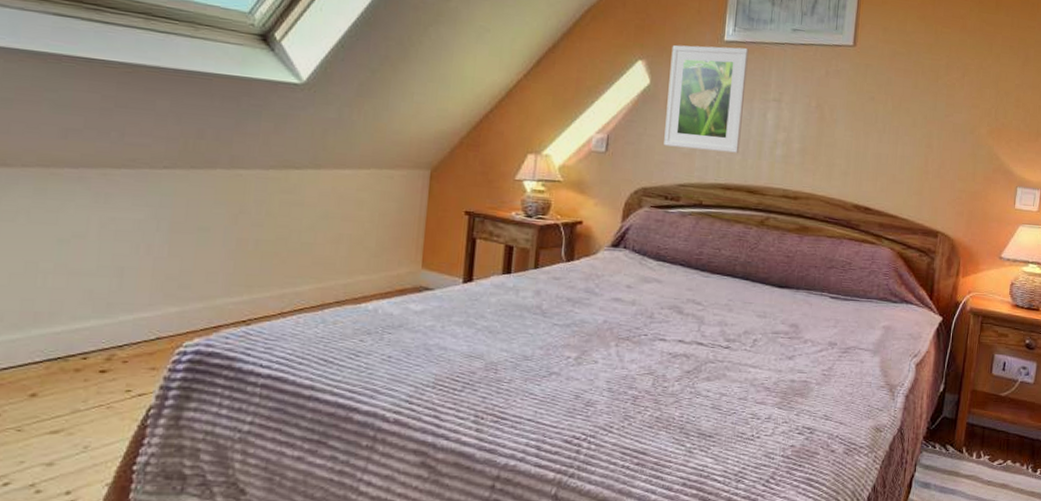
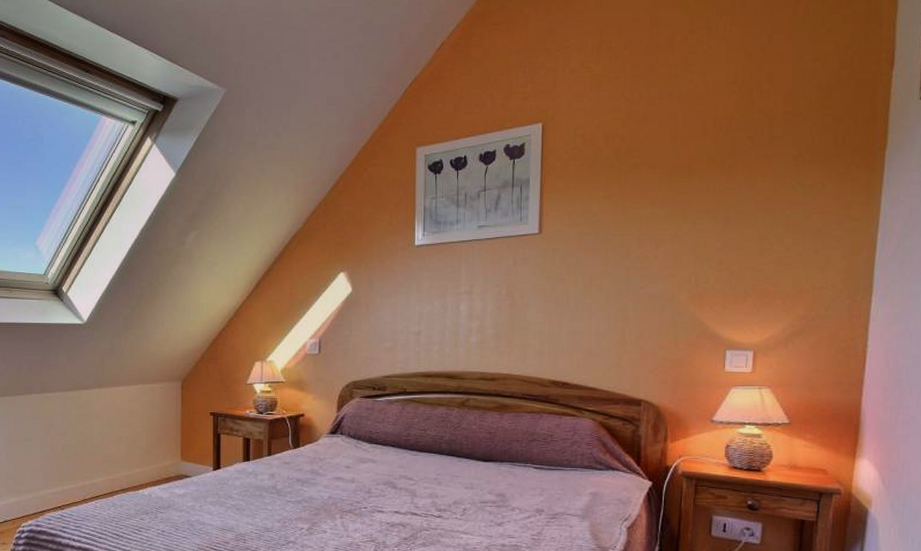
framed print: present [664,45,749,153] -> none [368,250,438,344]

